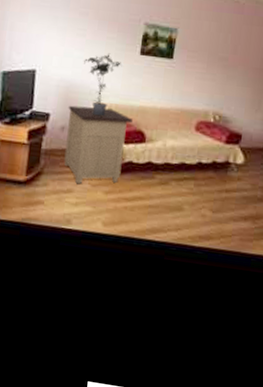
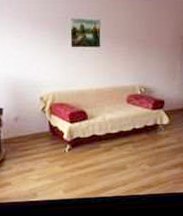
nightstand: present [64,105,134,185] -> none [18,96,75,163]
potted plant: present [83,53,122,117] -> none [24,49,58,104]

